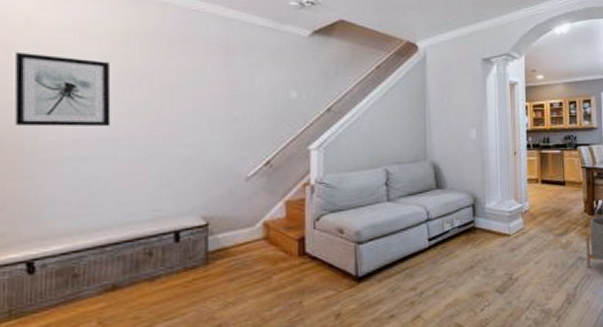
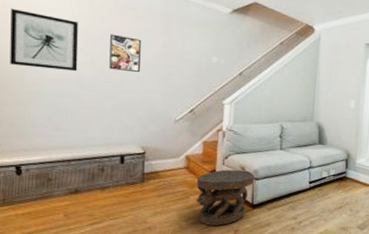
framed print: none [154,74,197,121] -> present [109,34,141,73]
carved stool: none [280,233,356,313] -> present [195,169,254,226]

